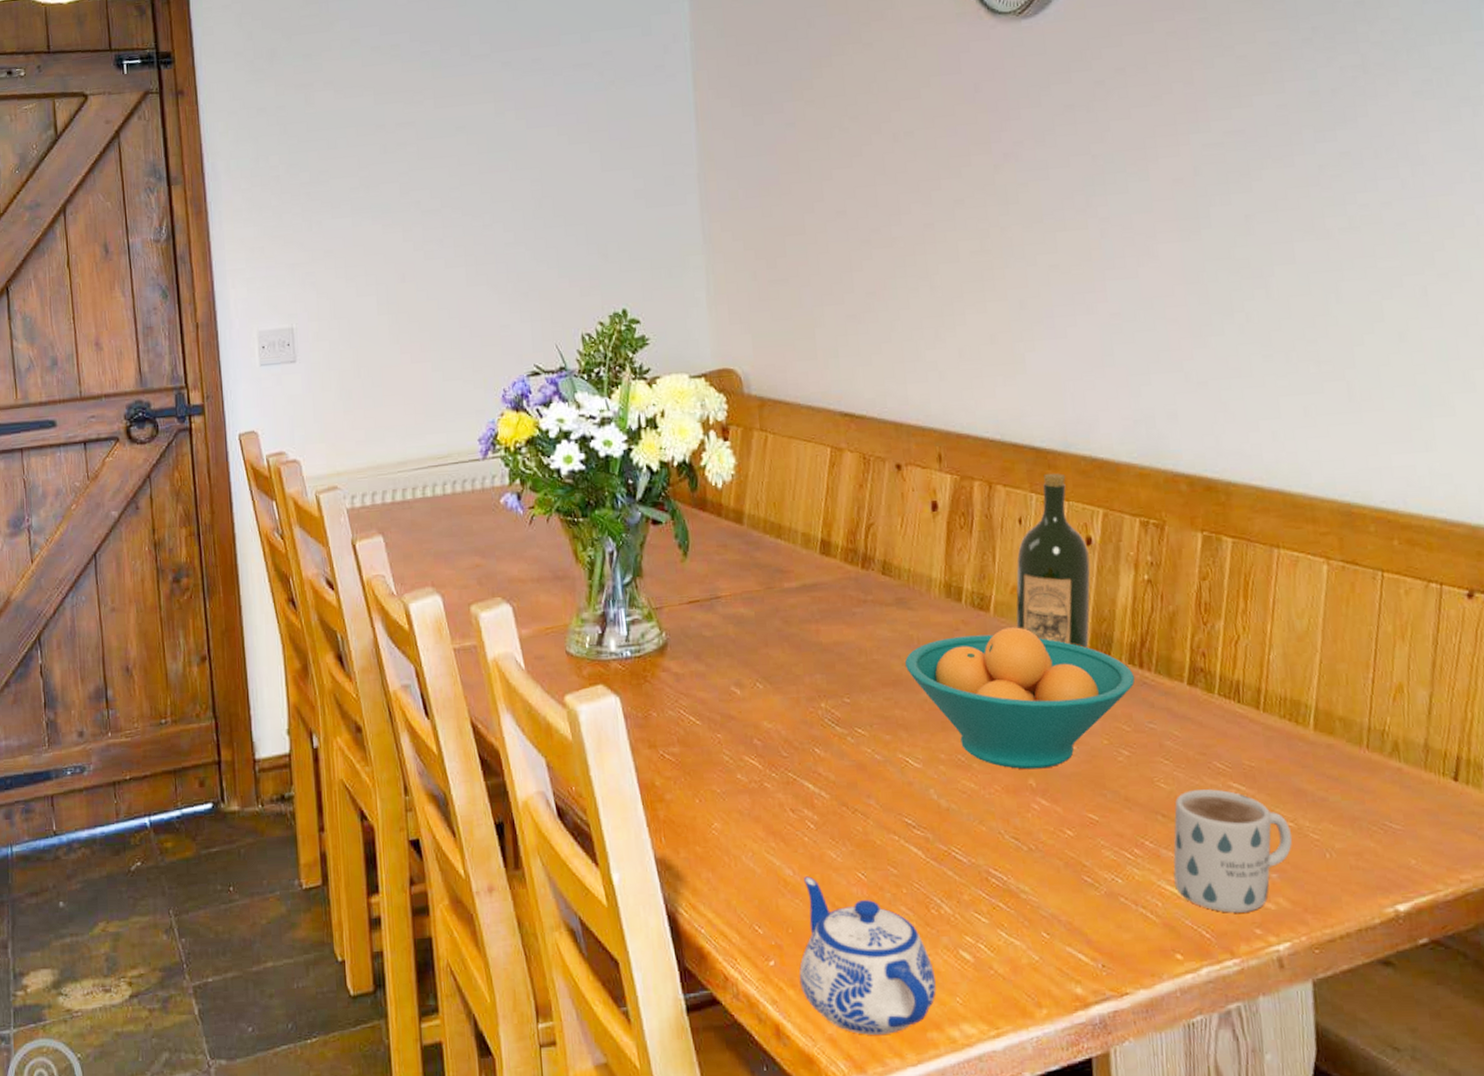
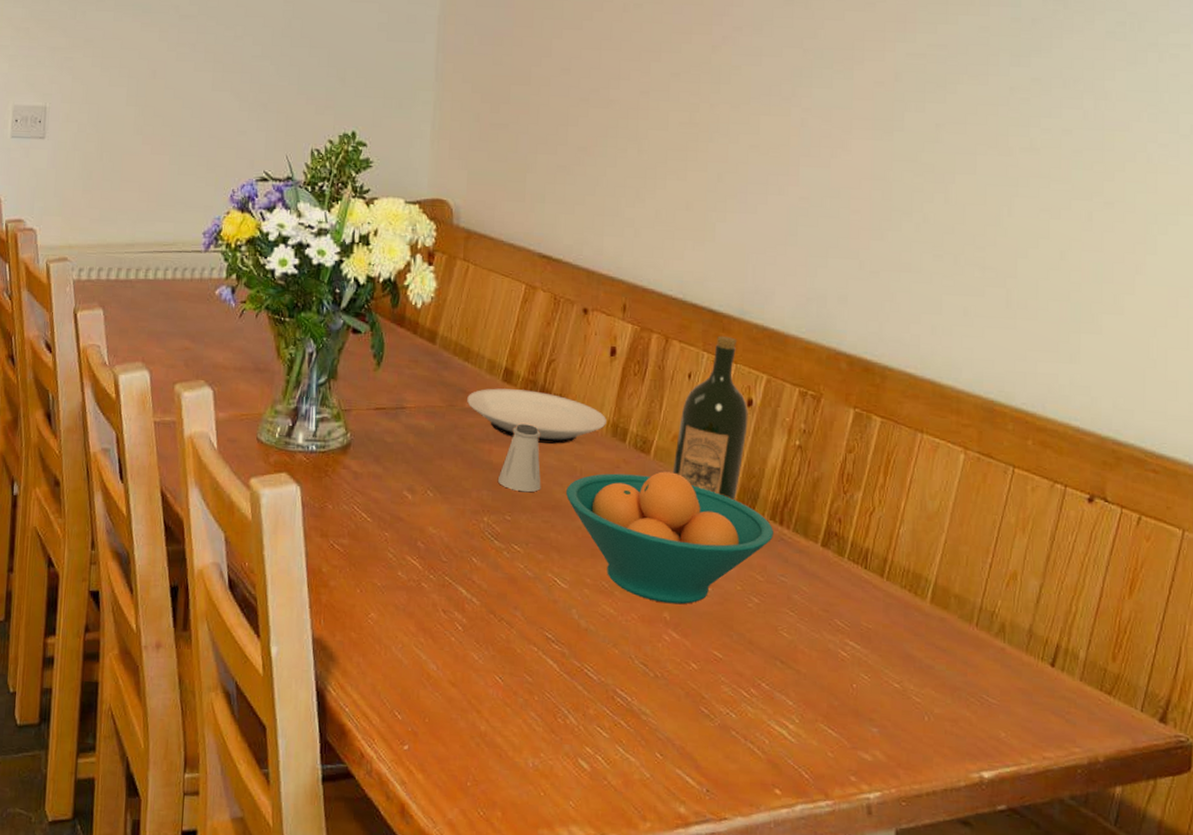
plate: none [785,560,938,615] -> present [467,388,606,444]
teapot: present [799,876,936,1035] -> none [429,673,553,826]
saltshaker: none [830,596,878,671] -> present [498,424,541,493]
mug: present [1173,789,1293,913] -> none [783,642,897,760]

